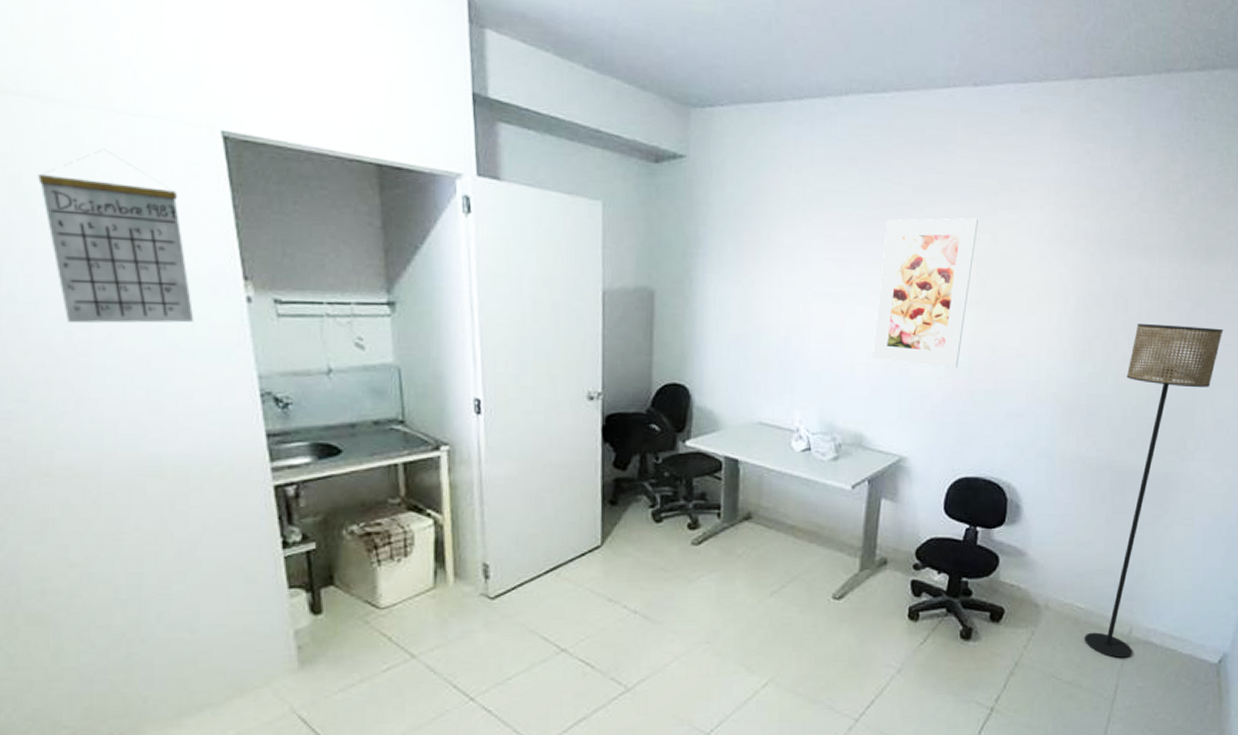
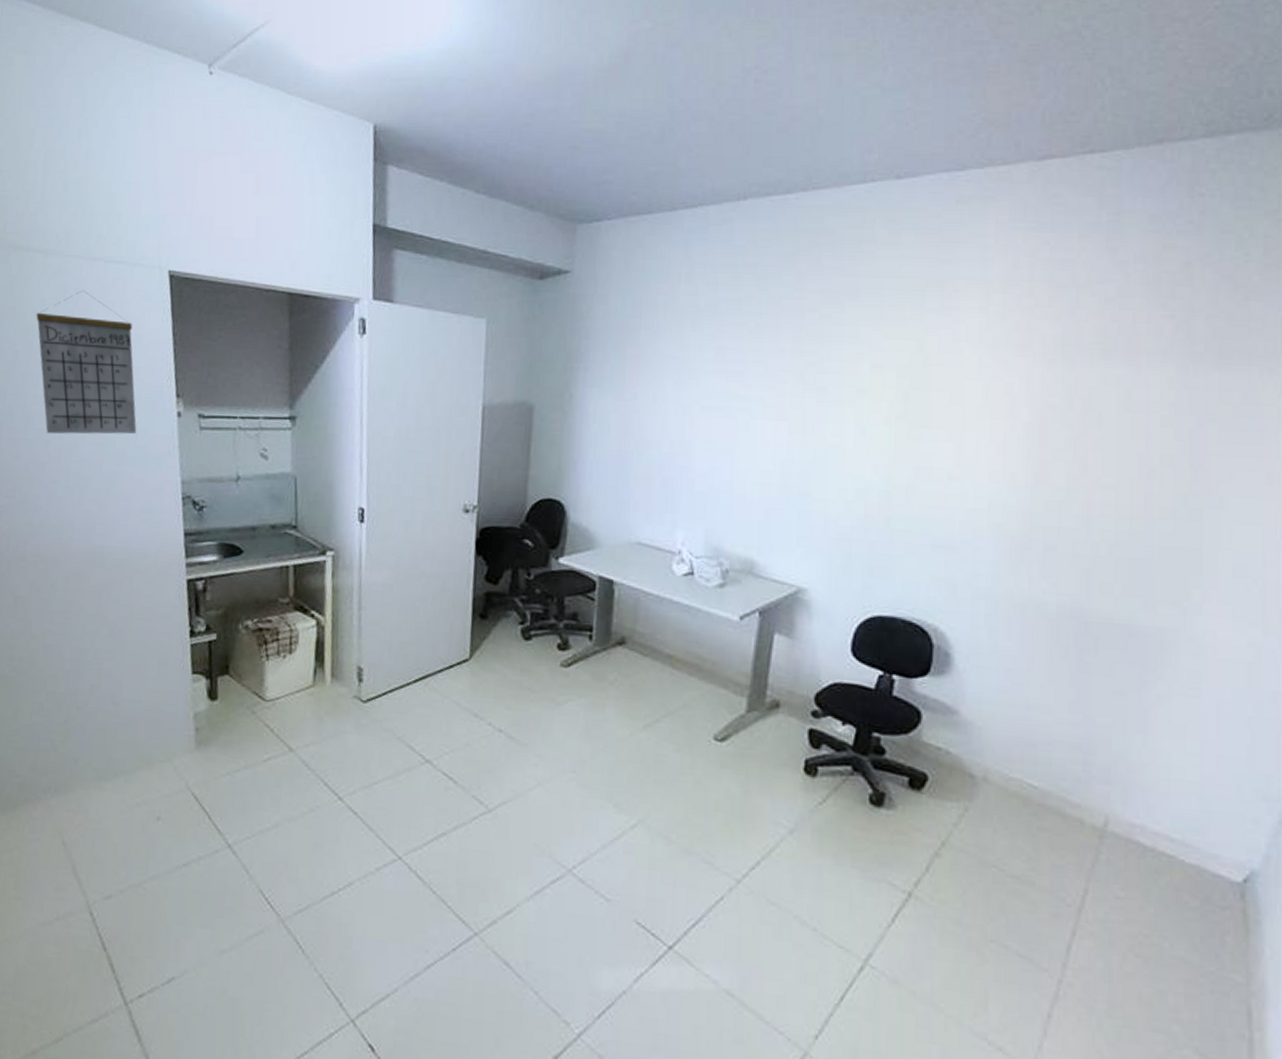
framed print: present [873,218,978,369] -> none [768,323,900,492]
floor lamp: present [1084,324,1223,658] -> none [1038,443,1246,857]

